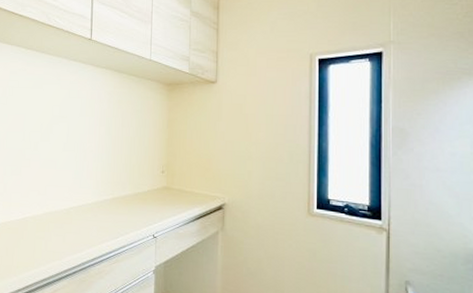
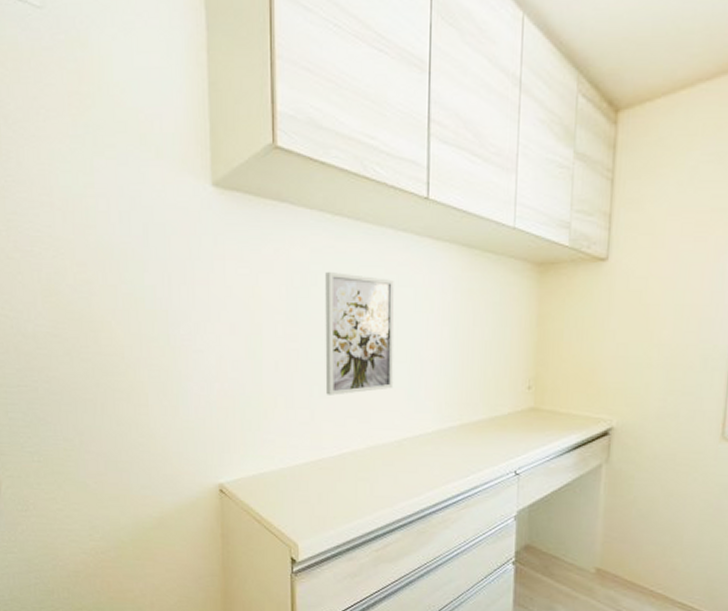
wall art: none [15,86,67,174] -> present [325,271,395,395]

